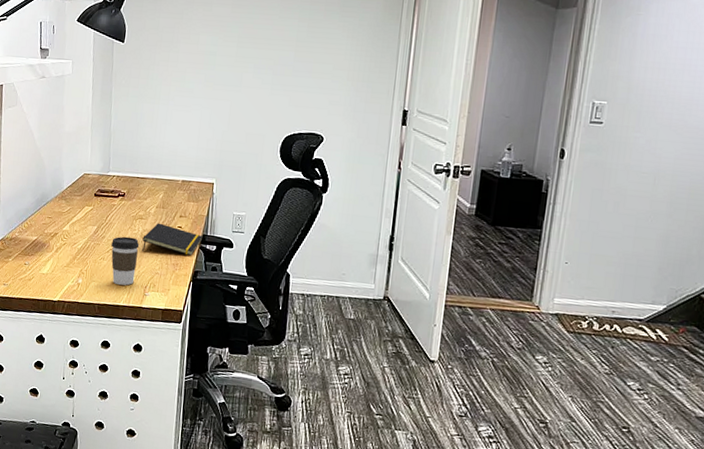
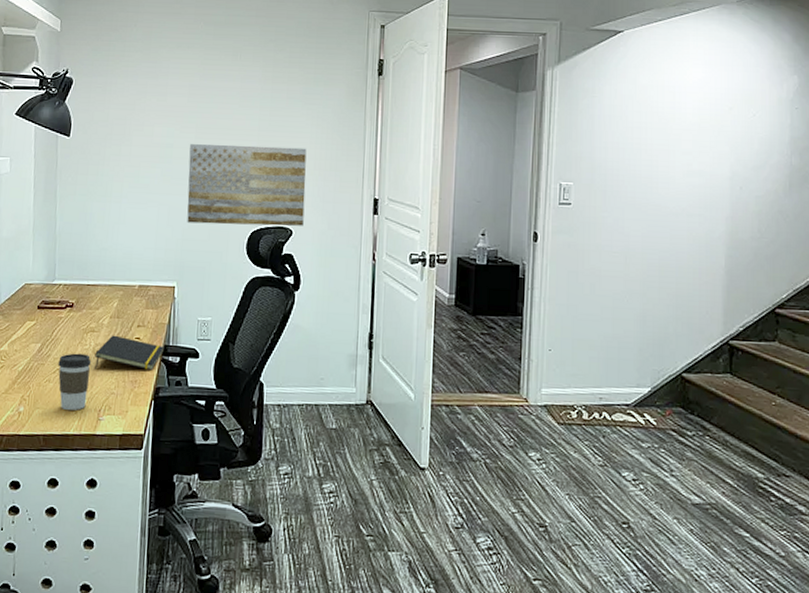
wall art: none [226,52,341,133] -> present [187,144,307,226]

